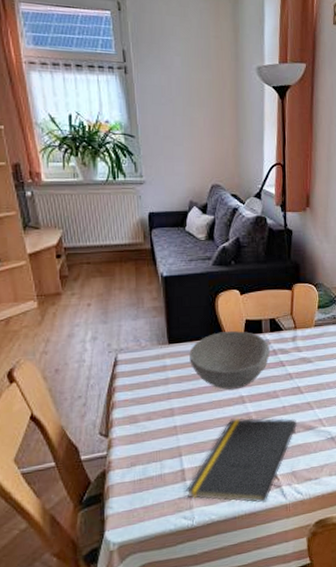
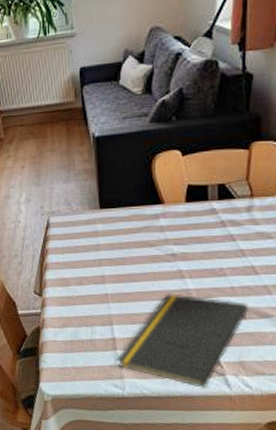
bowl: present [189,331,271,390] -> none [122,197,218,262]

